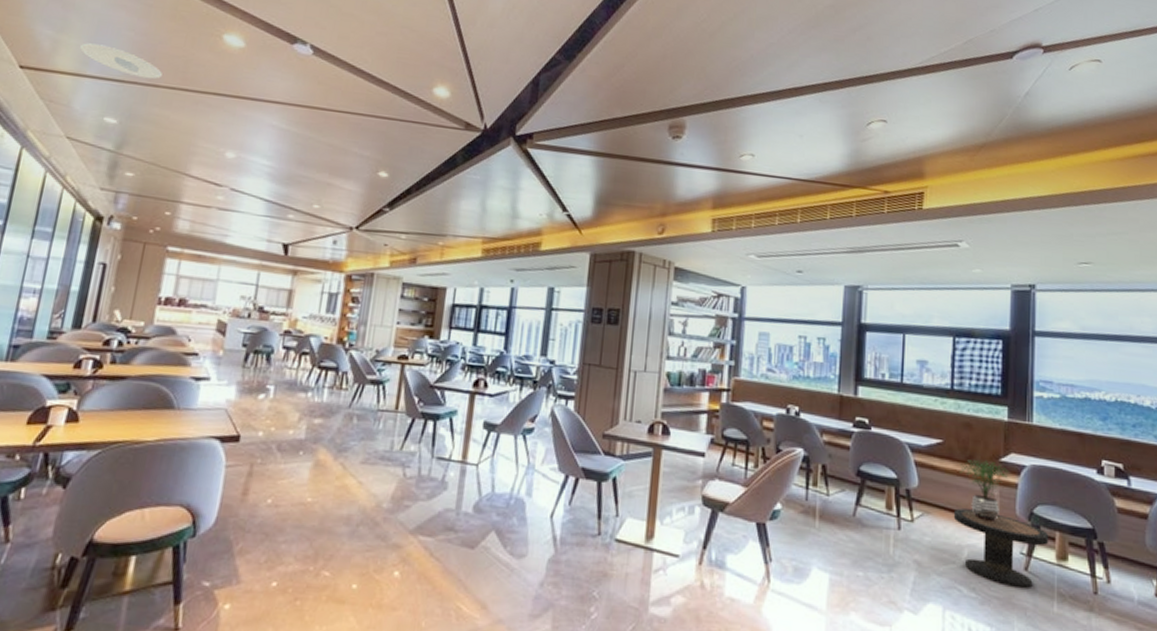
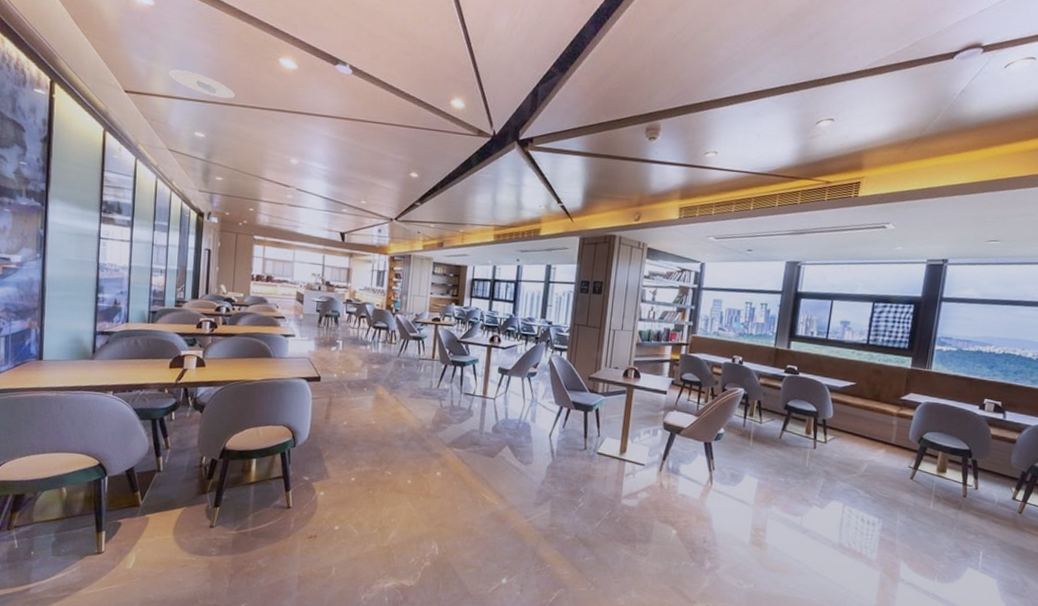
side table: present [953,508,1049,589] -> none [858,434,934,493]
potted plant: present [958,459,1009,521] -> none [866,397,907,444]

